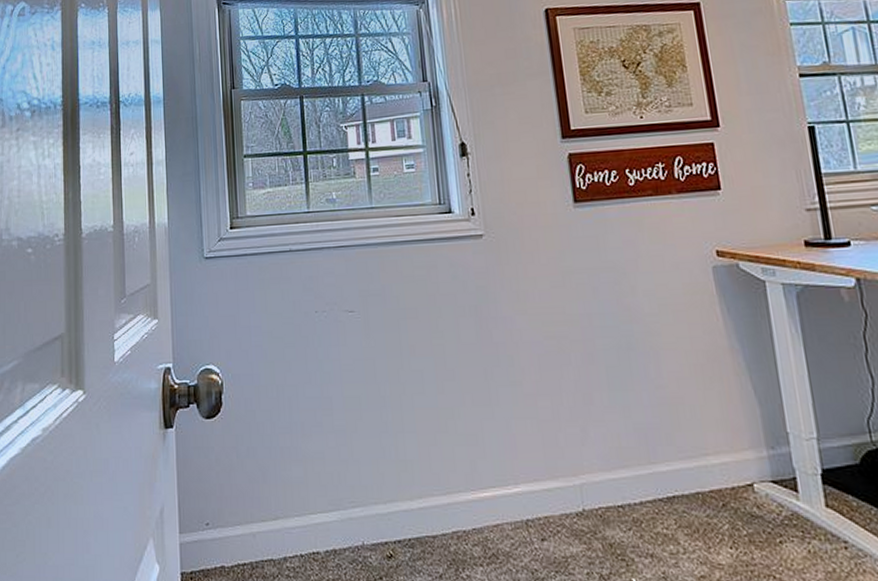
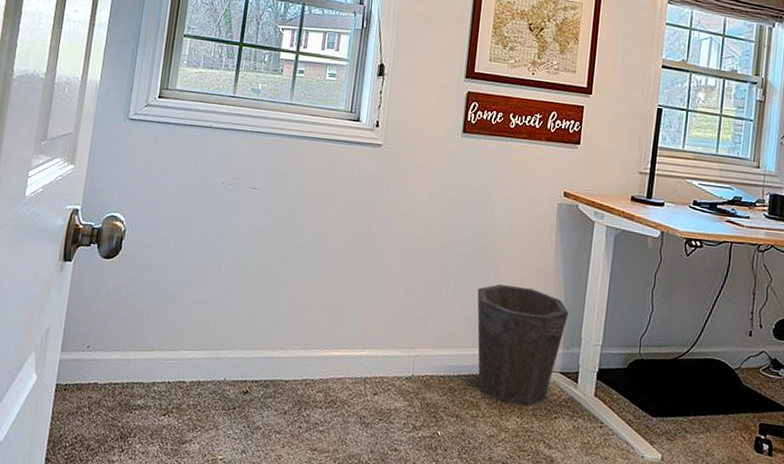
waste bin: none [638,378,763,531] -> present [477,284,569,406]

